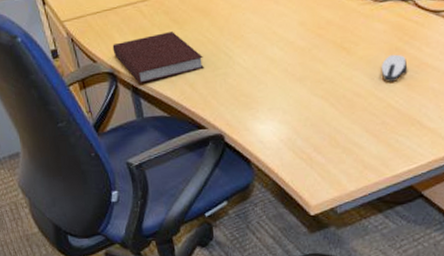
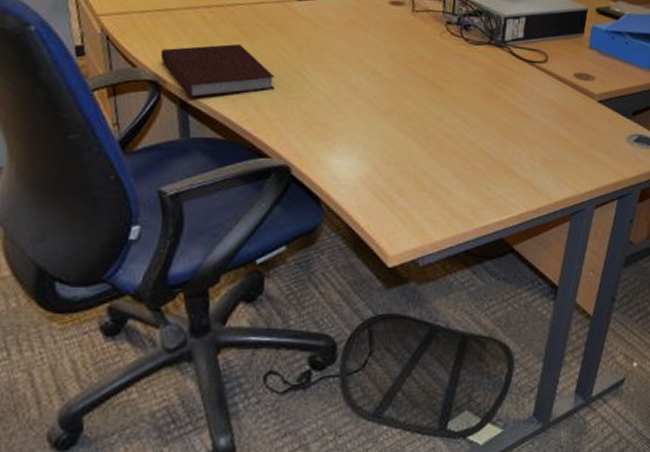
computer mouse: present [381,54,408,82] -> none [474,98,502,126]

